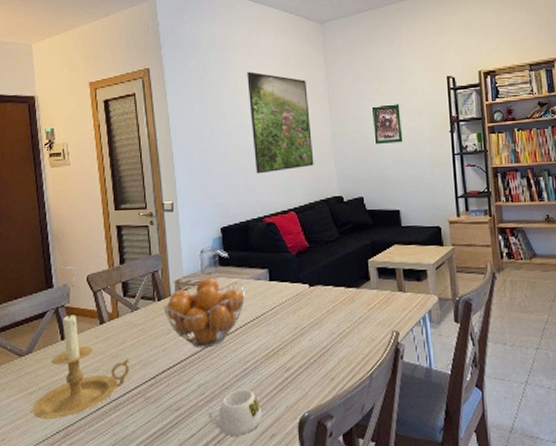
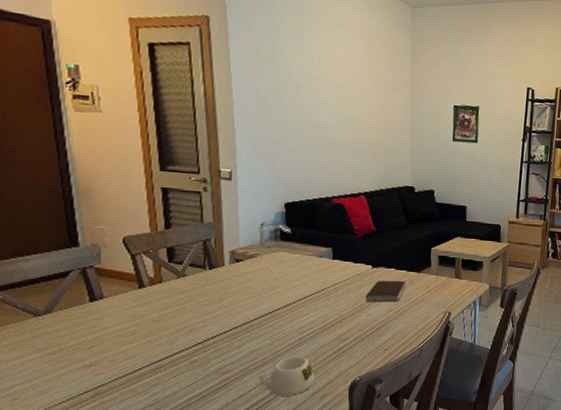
candle holder: present [31,313,129,419] -> none [51,275,174,379]
fruit basket: present [163,277,245,348] -> none [214,250,306,318]
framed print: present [247,71,314,174] -> none [326,43,391,155]
book: none [306,298,347,325] -> present [366,280,407,303]

